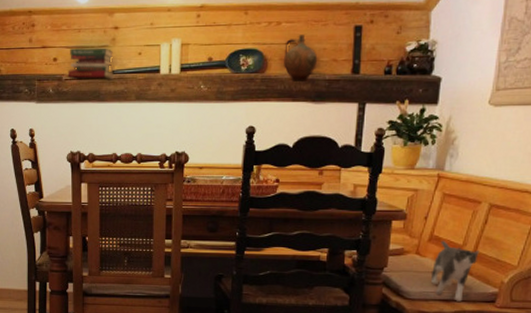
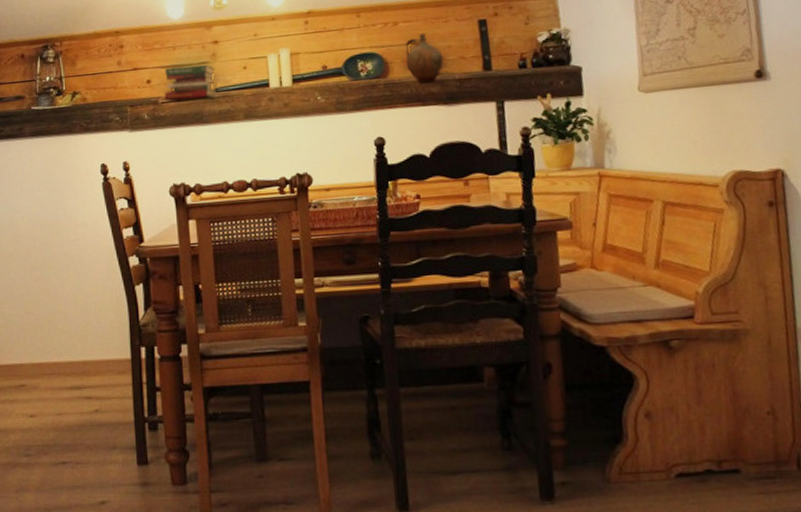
cat: present [430,240,479,302] -> none [612,248,663,321]

